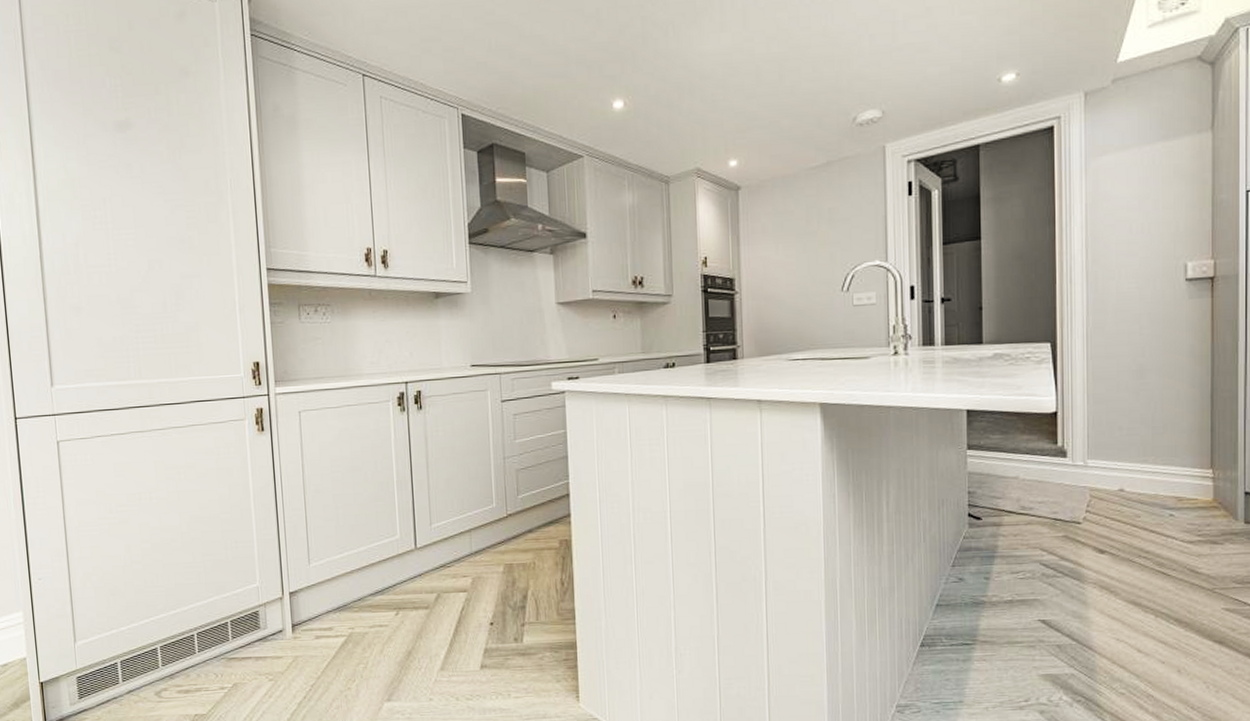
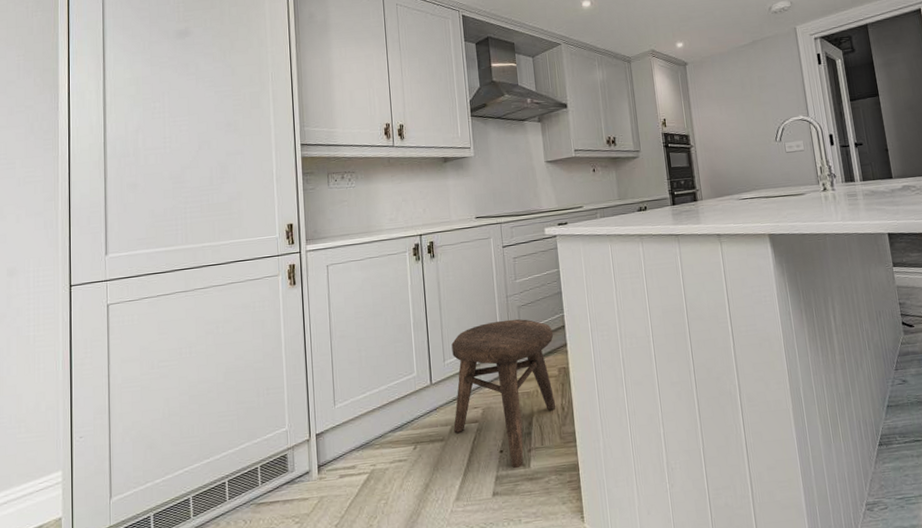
stool: none [439,483,556,643] -> present [451,319,556,469]

